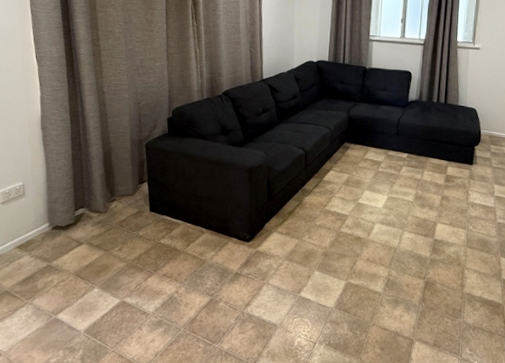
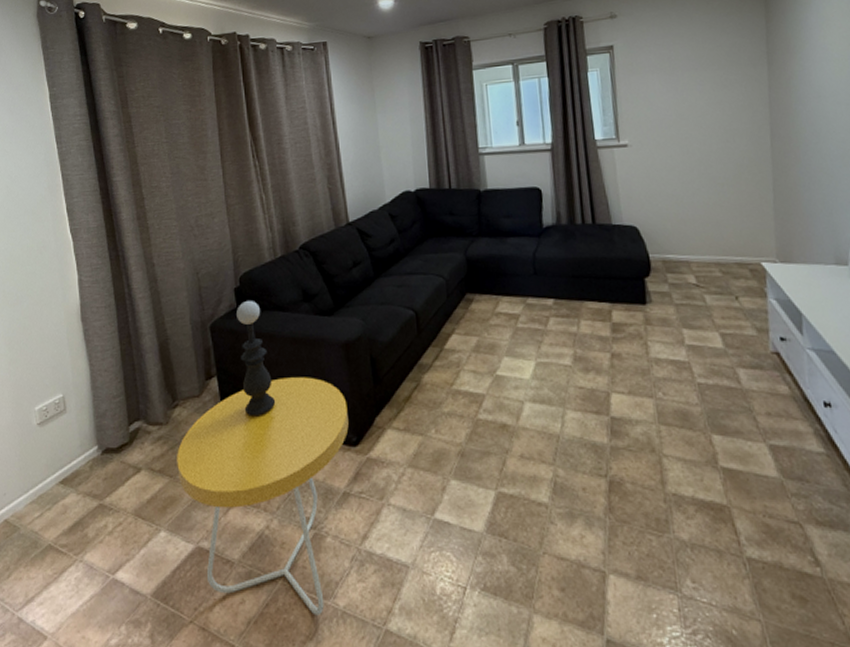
side table: none [111,188,246,354] -> present [177,377,349,616]
table lamp: none [167,129,192,214] -> present [236,301,276,417]

